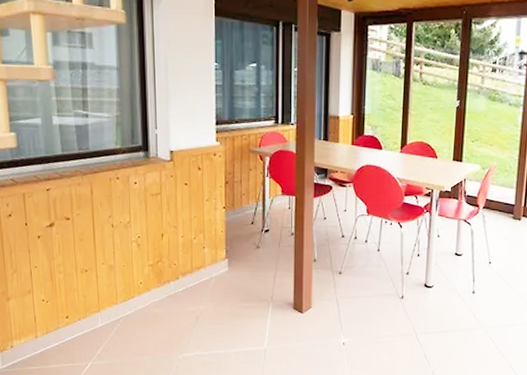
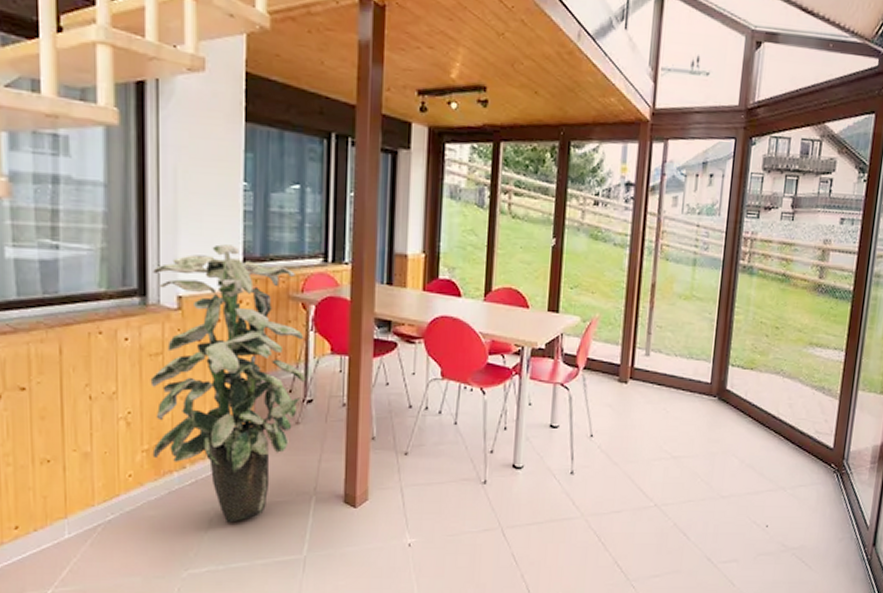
indoor plant: none [152,111,264,320] -> present [150,244,307,523]

